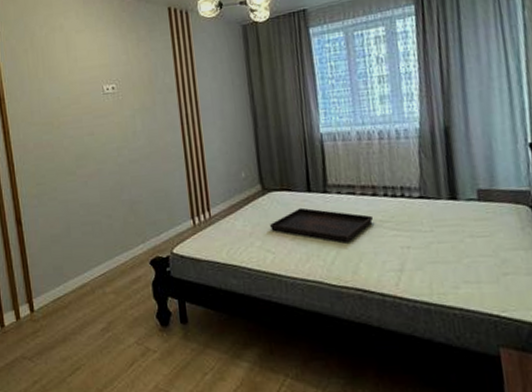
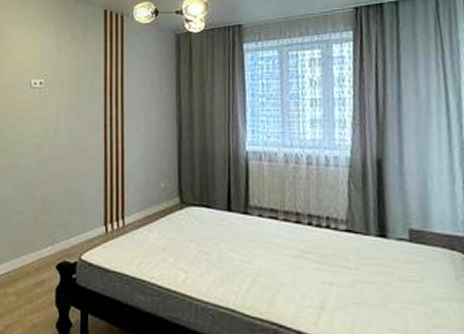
serving tray: present [270,207,373,242] -> none [185,227,294,269]

